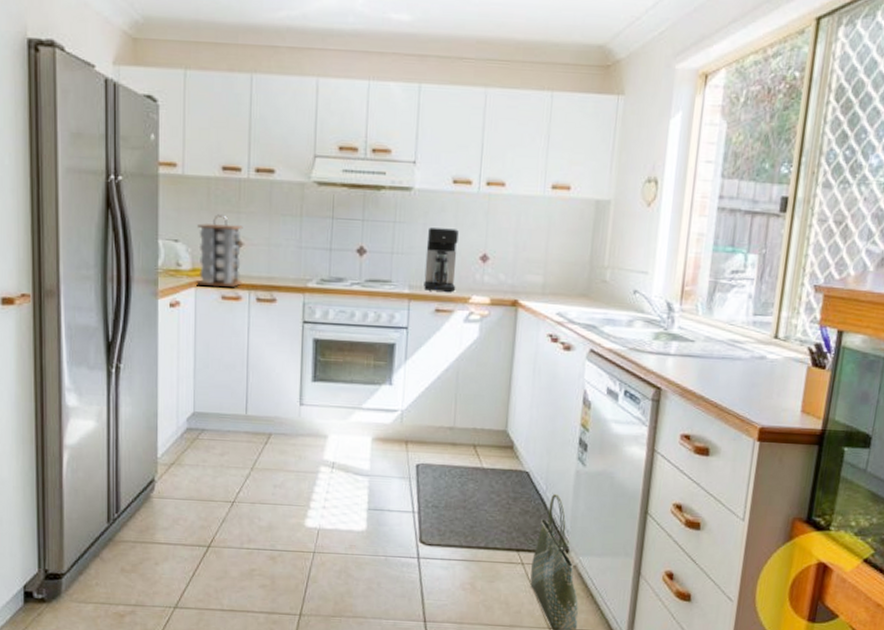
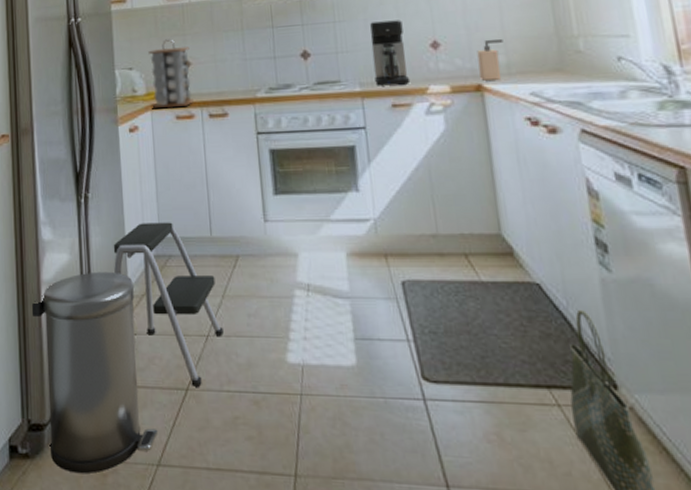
pedal bin: none [52,439,178,615] -> present [31,271,159,474]
step stool: none [144,397,249,544] -> present [113,222,224,387]
soap dispenser: none [518,259,545,298] -> present [477,38,504,81]

